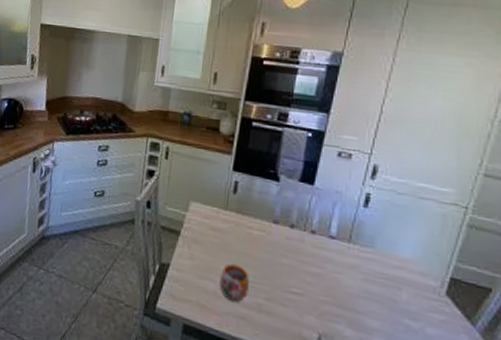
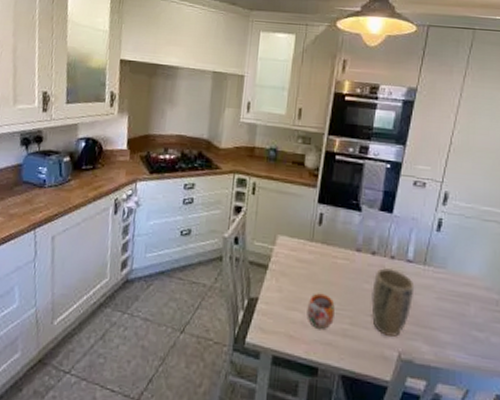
plant pot: none [289,241,338,317] -> present [371,267,415,337]

